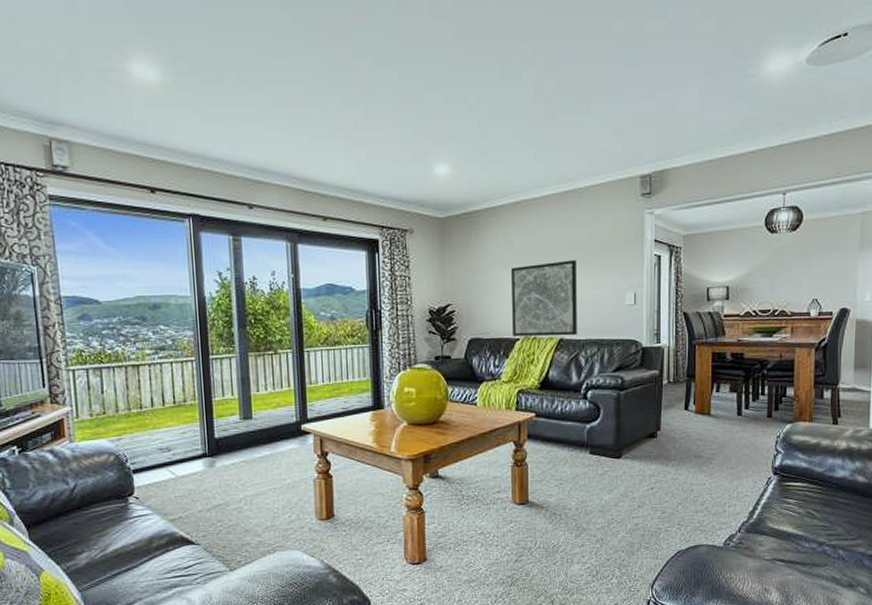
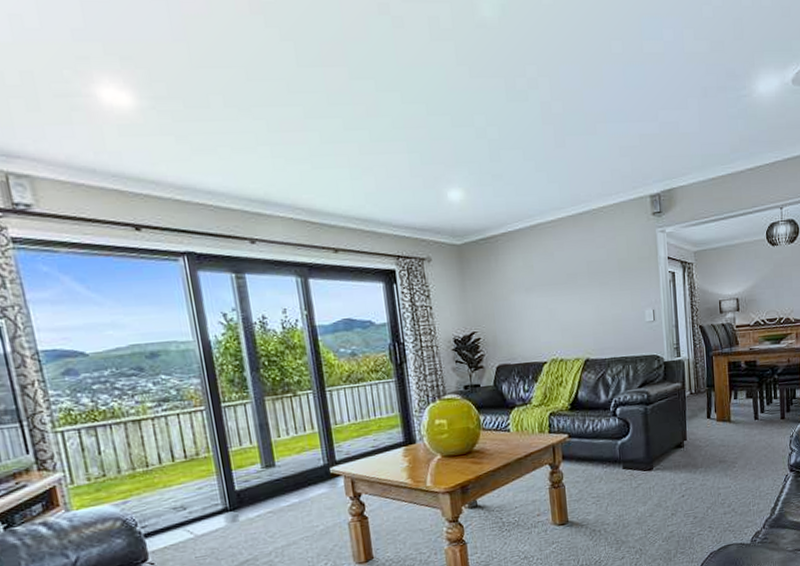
wall art: present [510,259,577,337] -> none [532,280,602,360]

